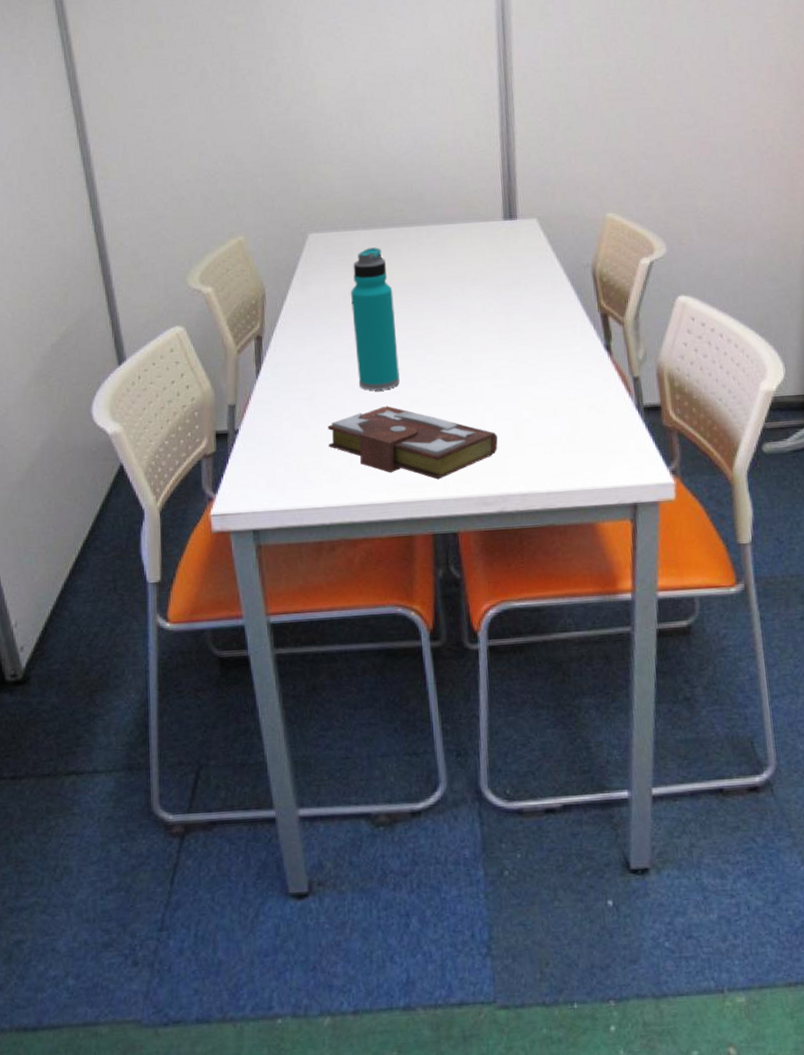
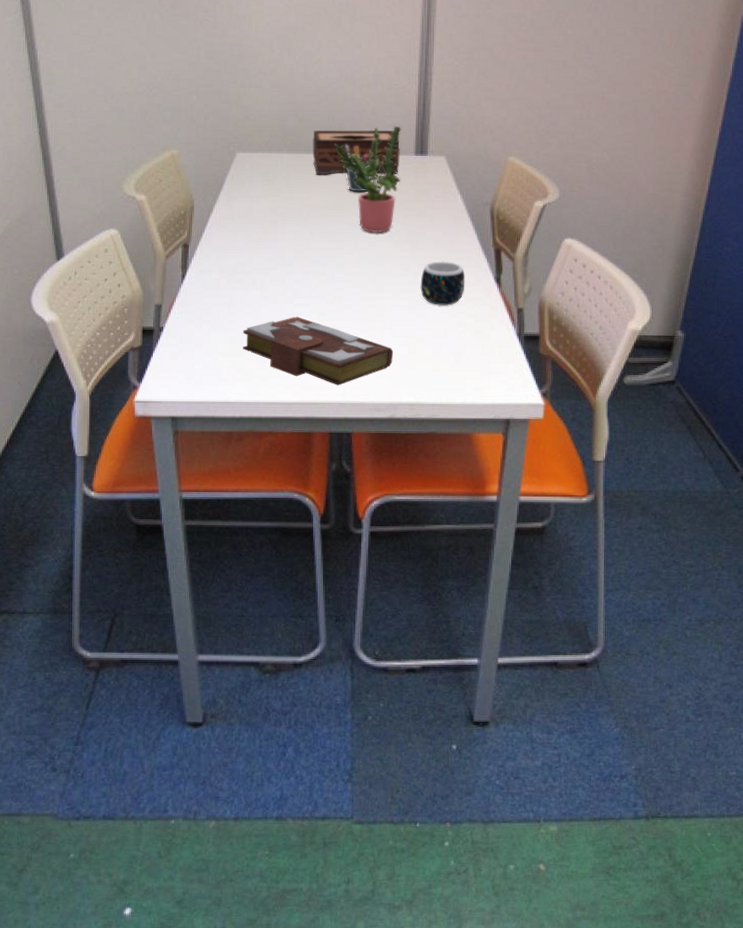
water bottle: present [351,247,400,391] -> none [271,171,311,303]
tissue box: none [390,196,488,250] -> present [312,129,400,175]
potted plant: none [413,191,490,308] -> present [333,126,401,234]
pen holder: none [425,215,459,266] -> present [344,144,374,193]
mug: none [521,331,572,382] -> present [420,260,465,306]

